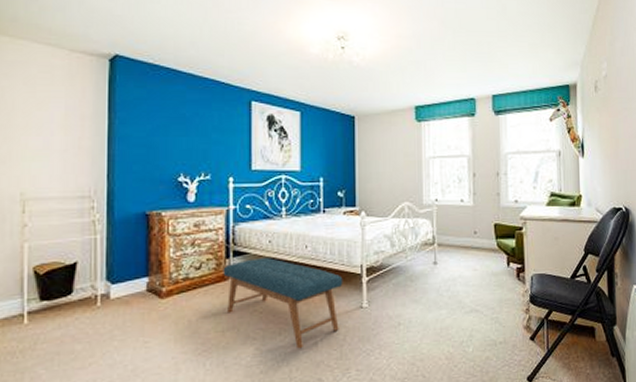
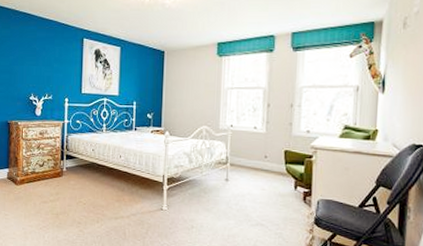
bench: present [223,258,343,349] -> none [58,162,148,235]

